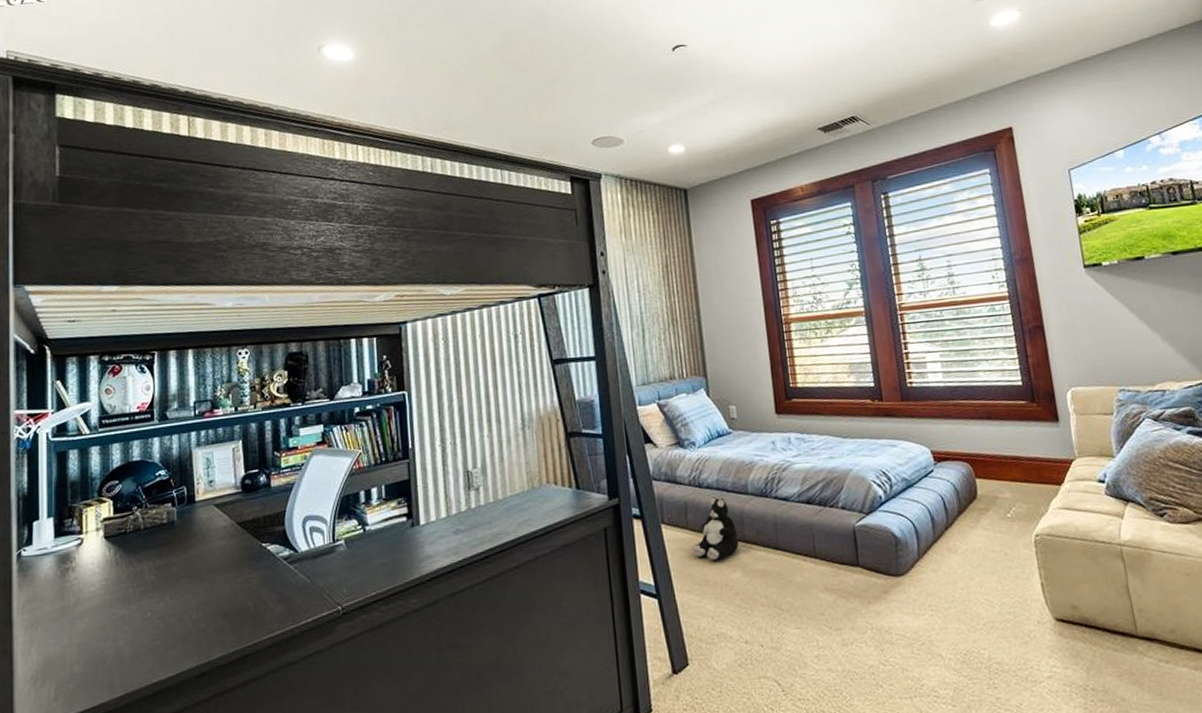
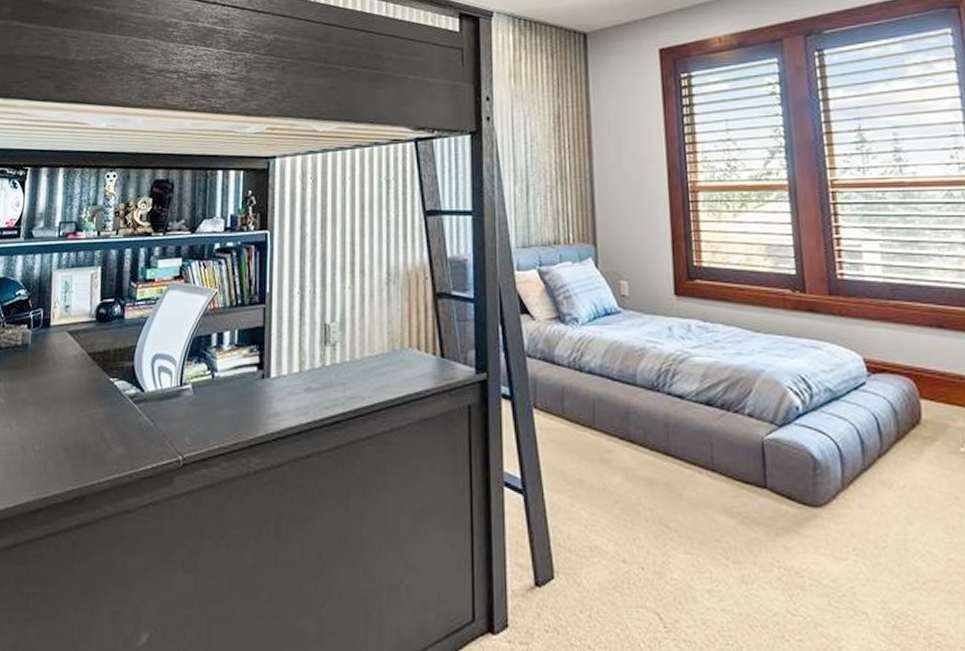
plush toy: present [691,497,739,560] -> none [566,384,623,459]

